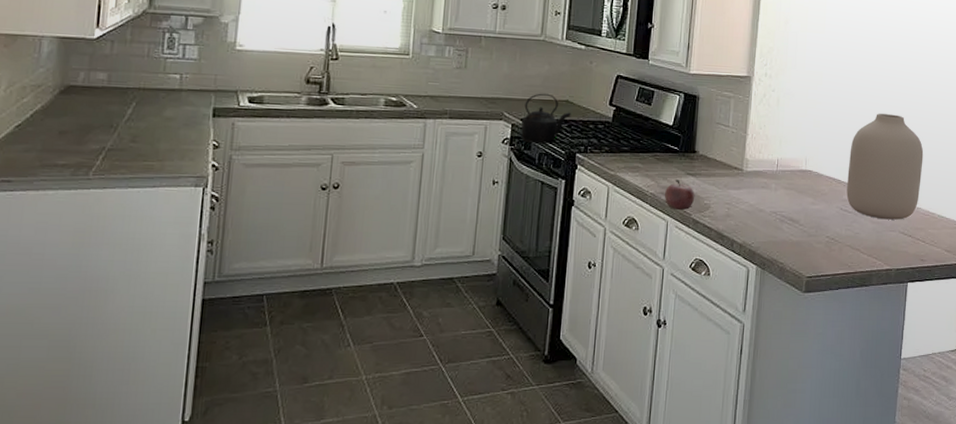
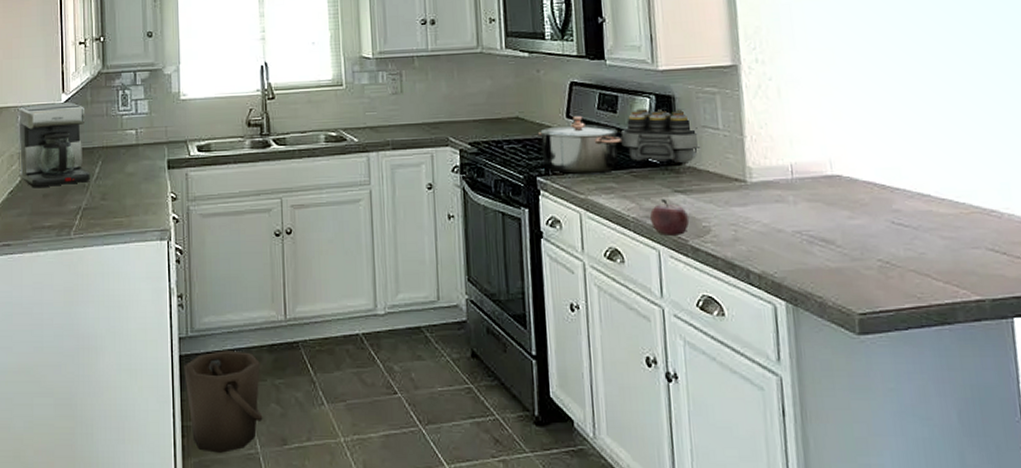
coffee maker: none [32,36,123,125] -> present [19,102,90,188]
bucket: none [205,295,289,392] -> present [184,350,263,453]
kettle: present [521,93,571,144] -> none [470,111,524,170]
cooking pot: none [582,105,654,155] -> present [537,116,624,175]
spice rack: none [651,104,713,151] -> present [620,109,699,163]
vase: present [846,113,924,220] -> none [891,92,1009,233]

